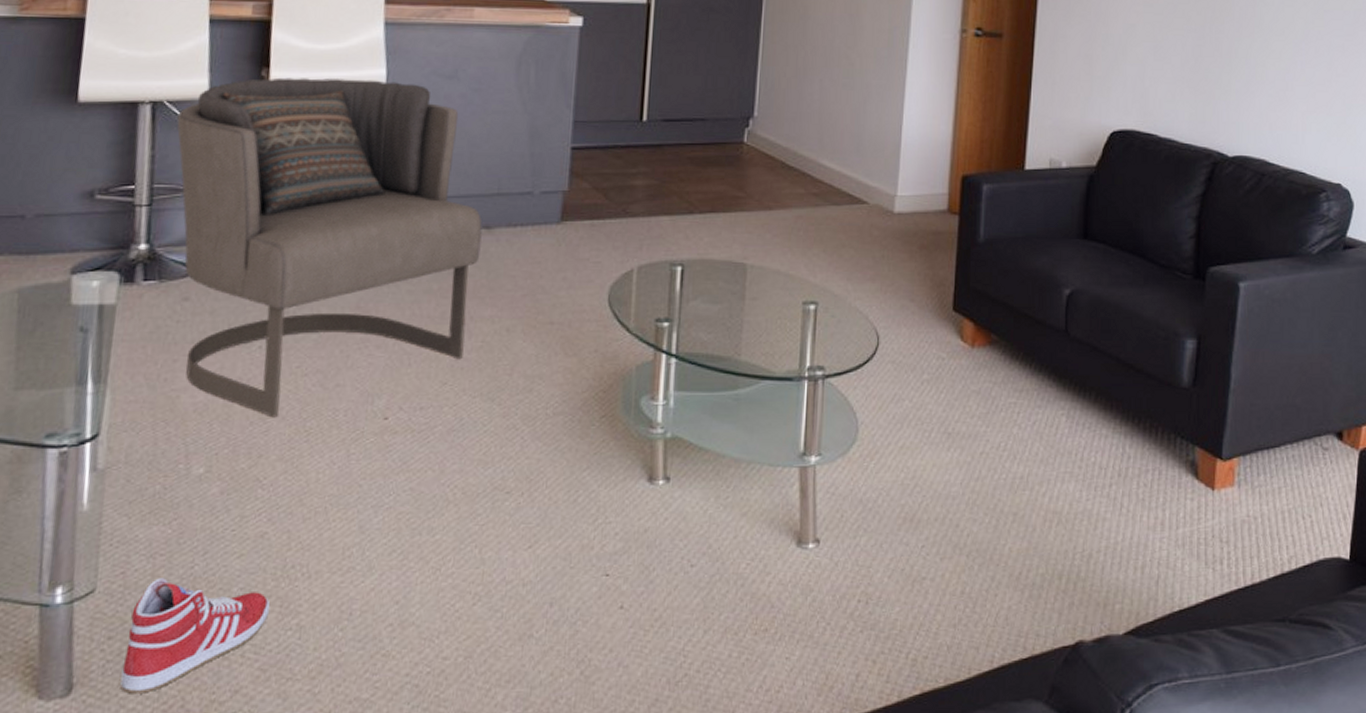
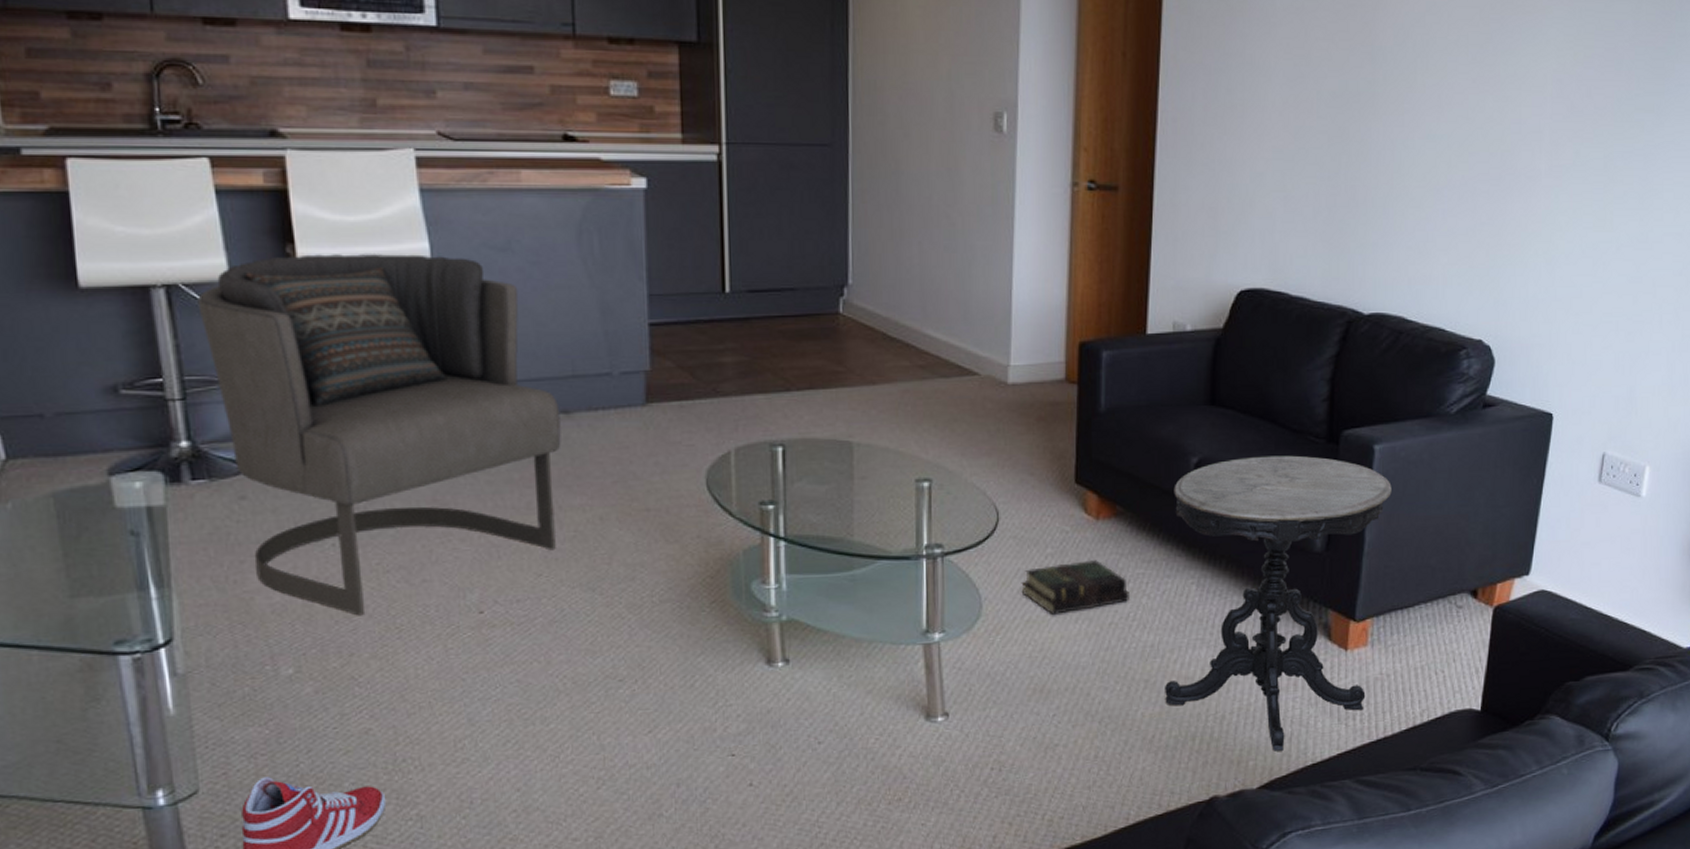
book: none [896,388,1001,441] -> present [1021,560,1129,615]
side table: none [1033,290,1257,595] -> present [1165,455,1392,751]

